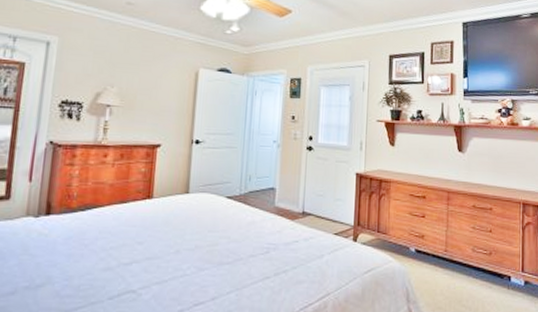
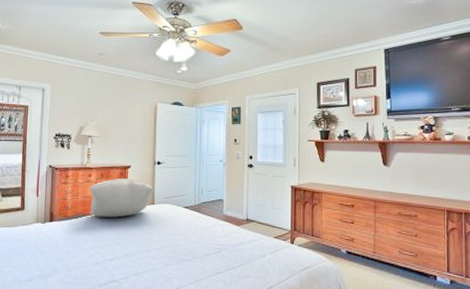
pillow: none [101,160,188,210] -> present [89,178,153,218]

